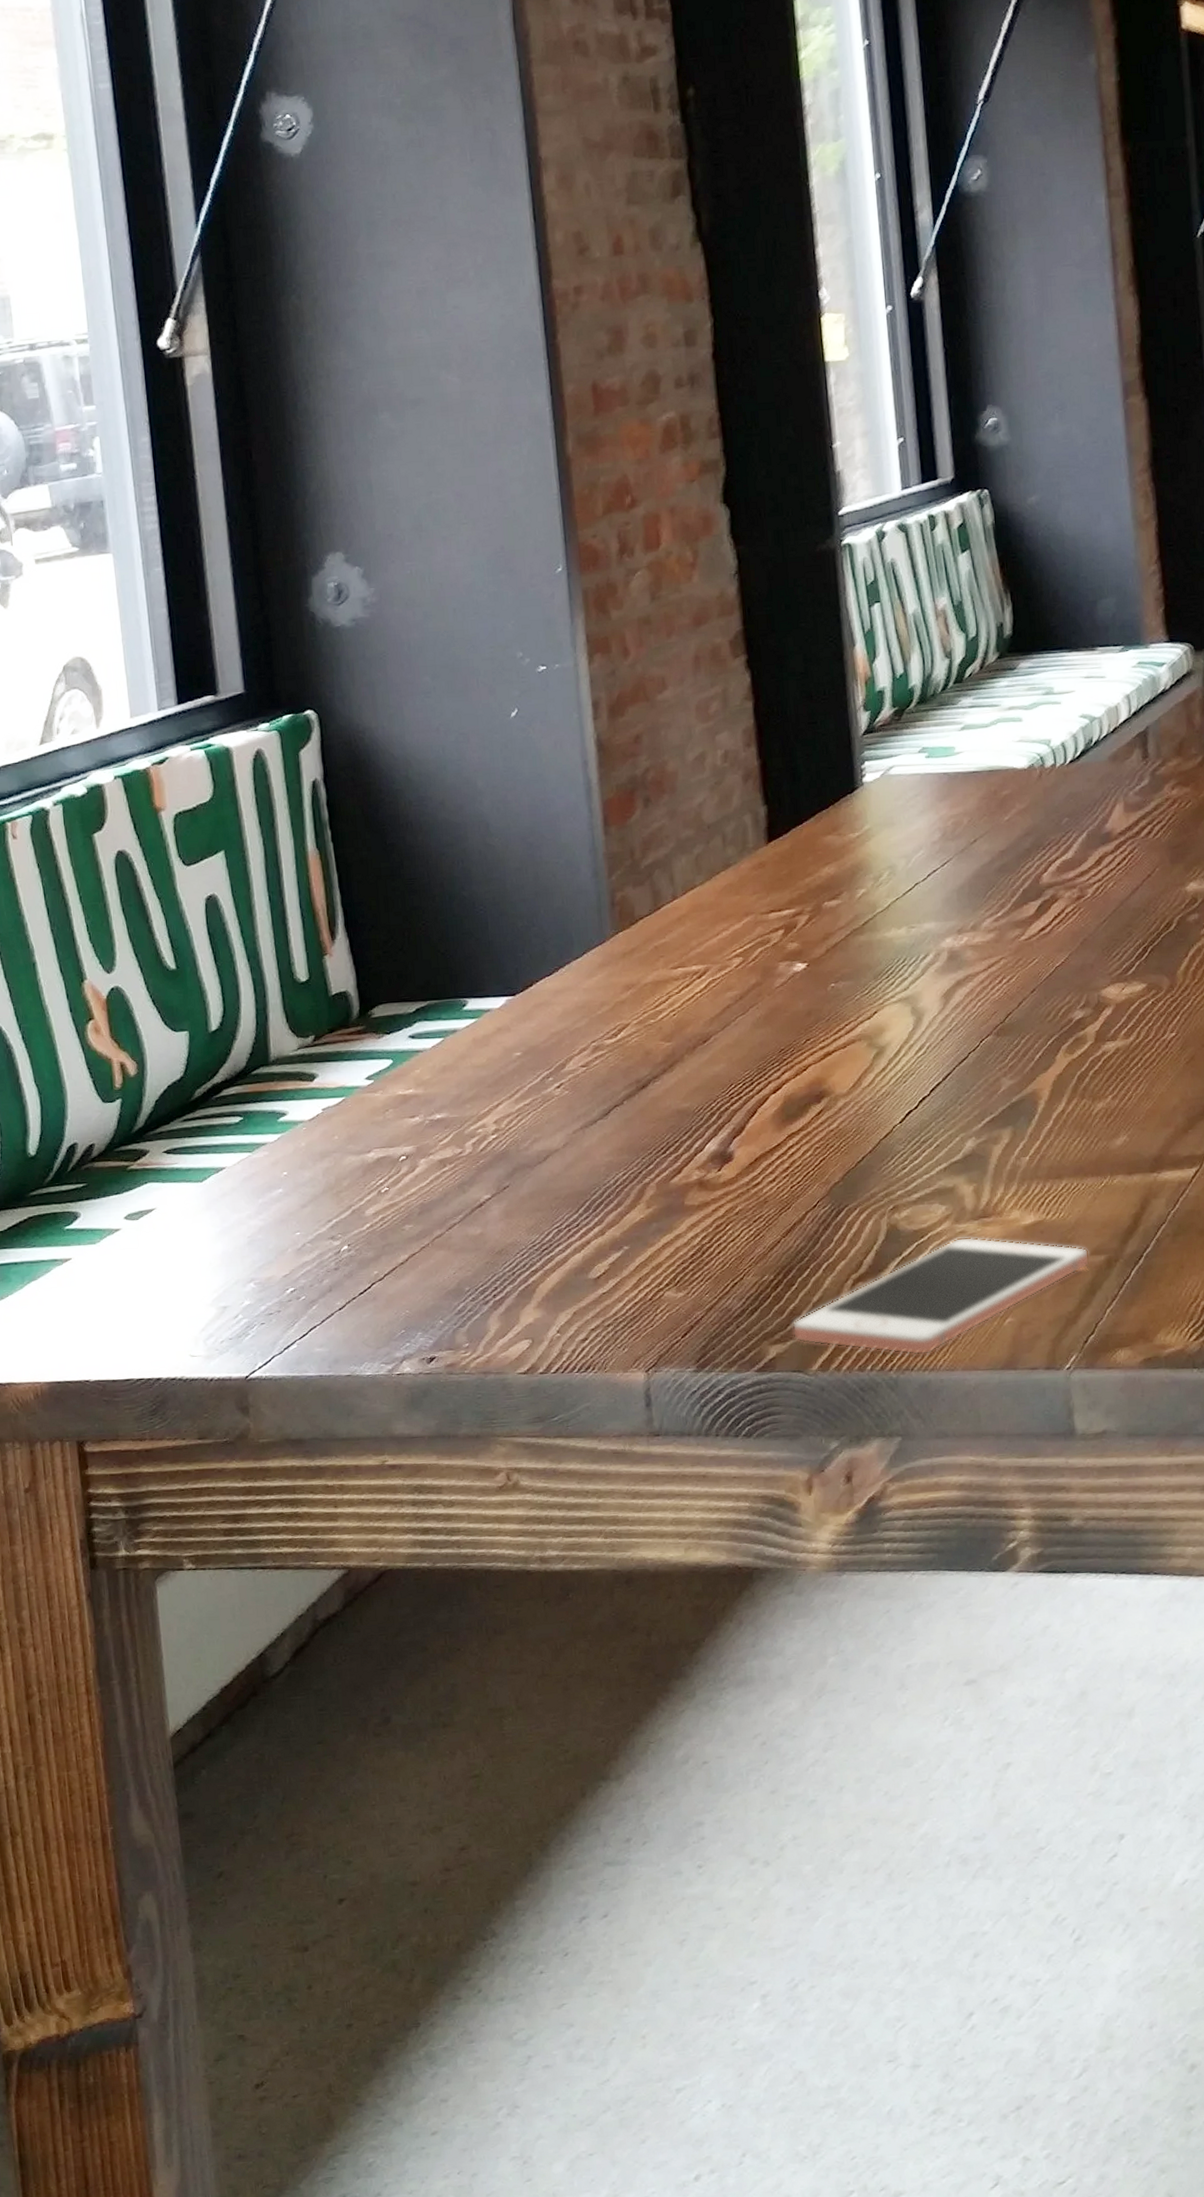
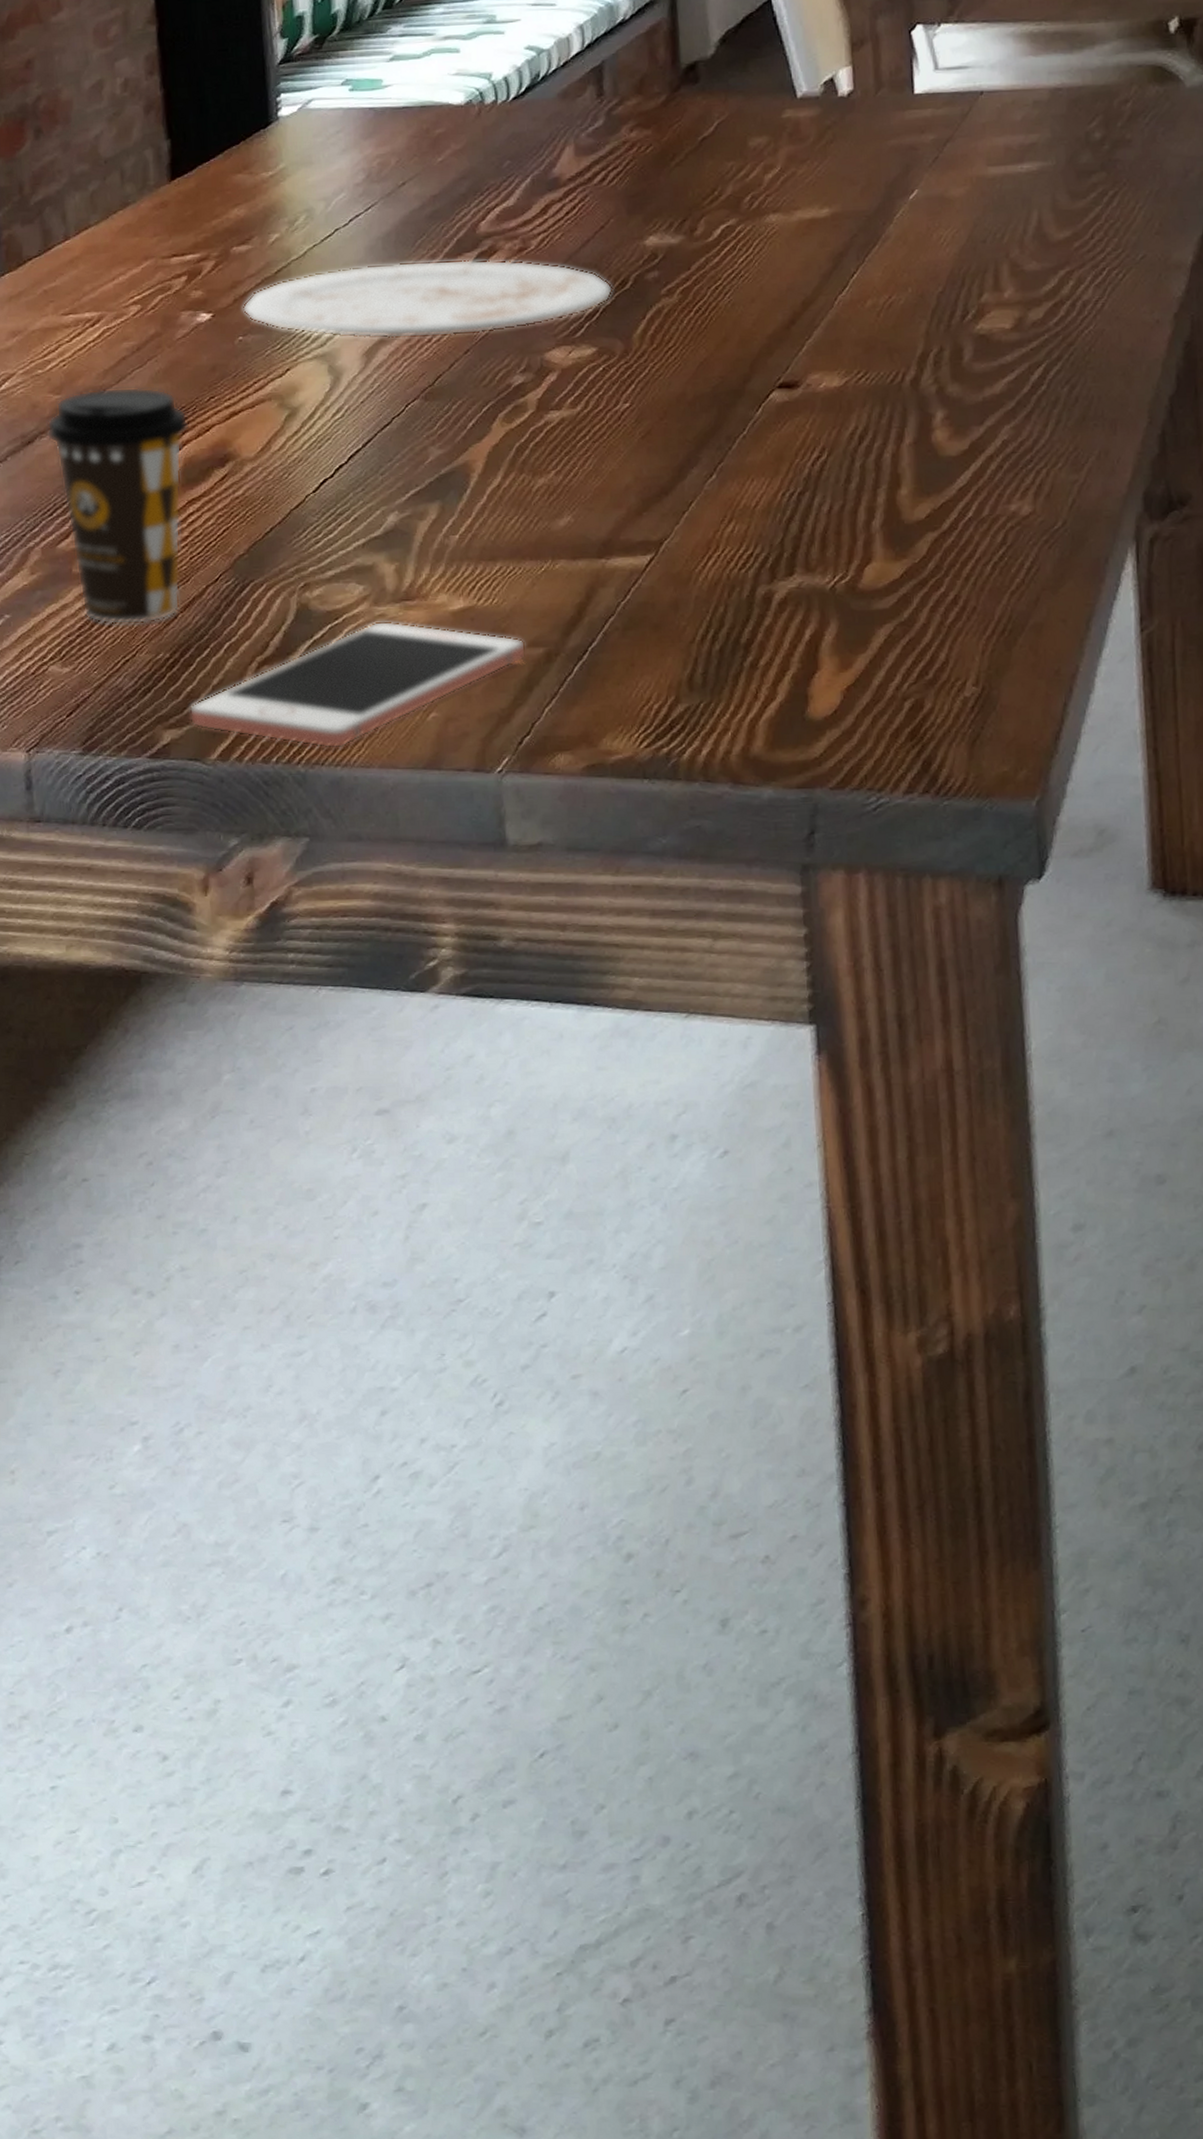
coffee cup: none [659,1032,788,1251] -> present [46,387,189,625]
plate: none [833,907,1160,982] -> present [242,259,614,339]

